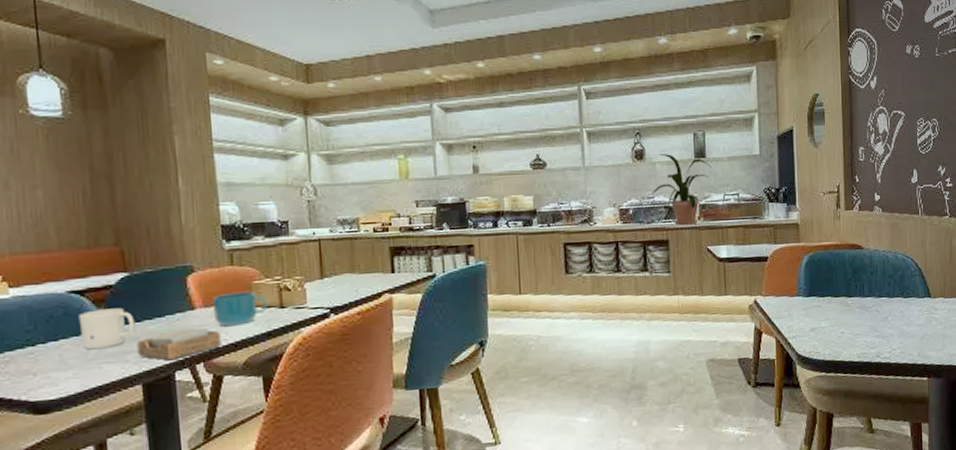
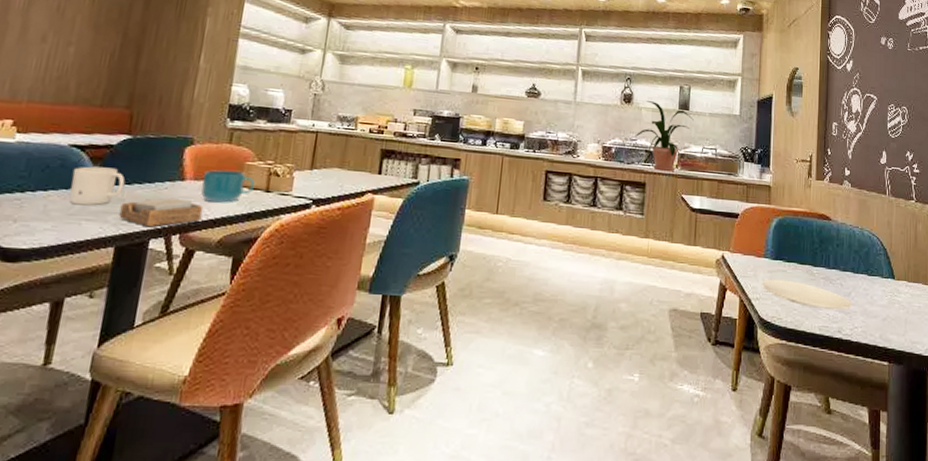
plate: none [796,314,890,338] -> present [761,279,853,311]

